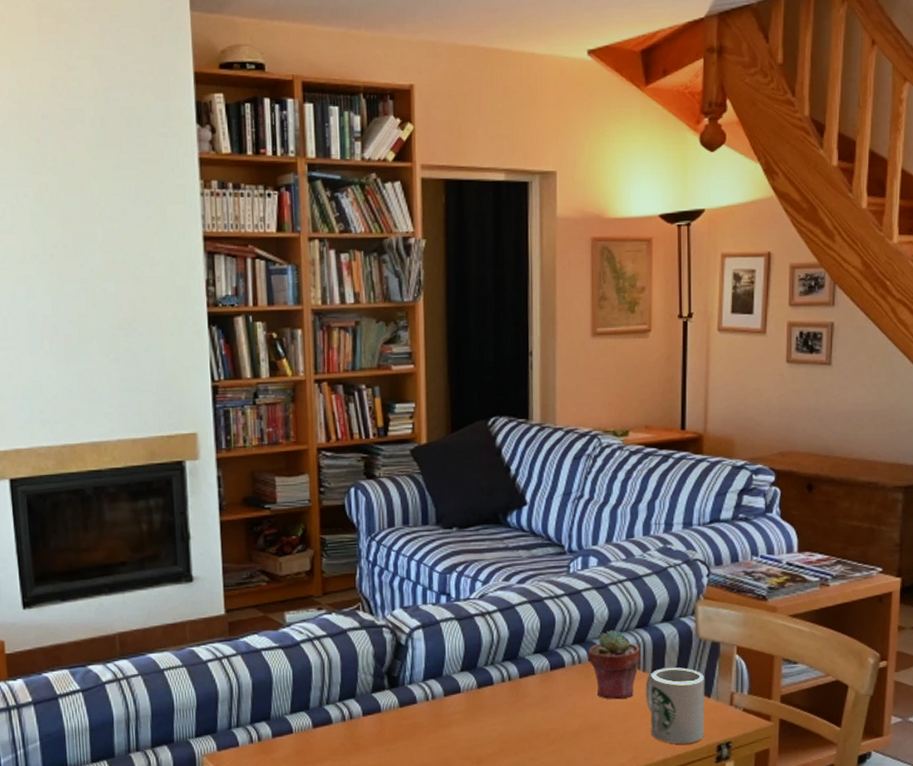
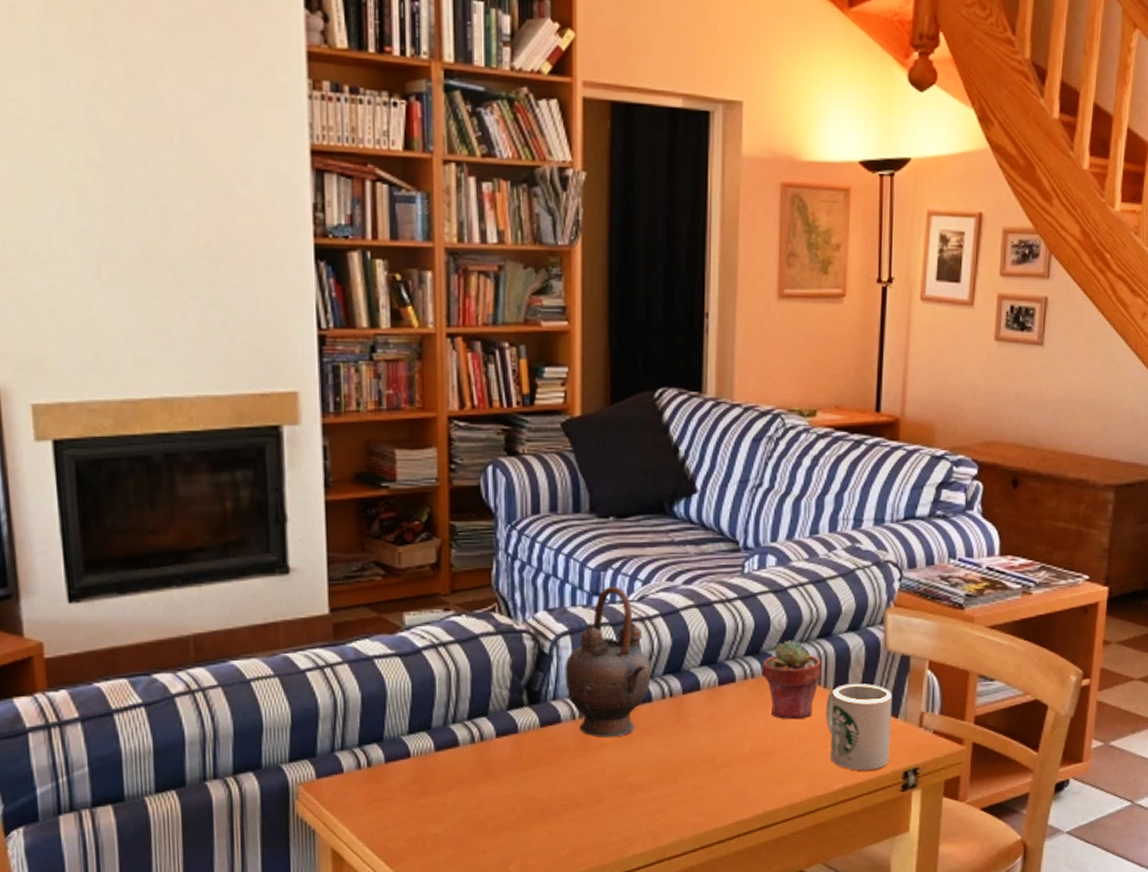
teapot: none [419,586,492,716] -> present [565,585,651,738]

